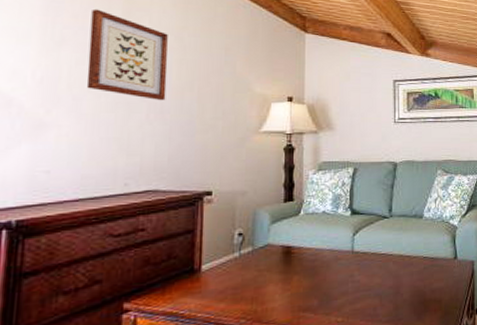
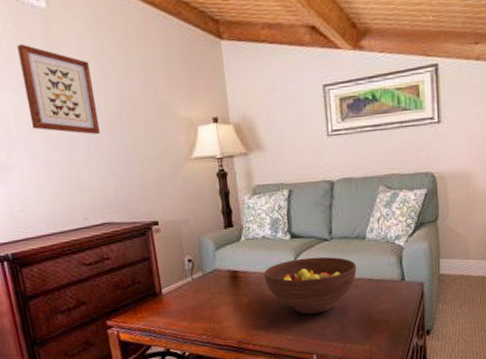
fruit bowl: none [319,233,413,294] -> present [263,256,357,314]

